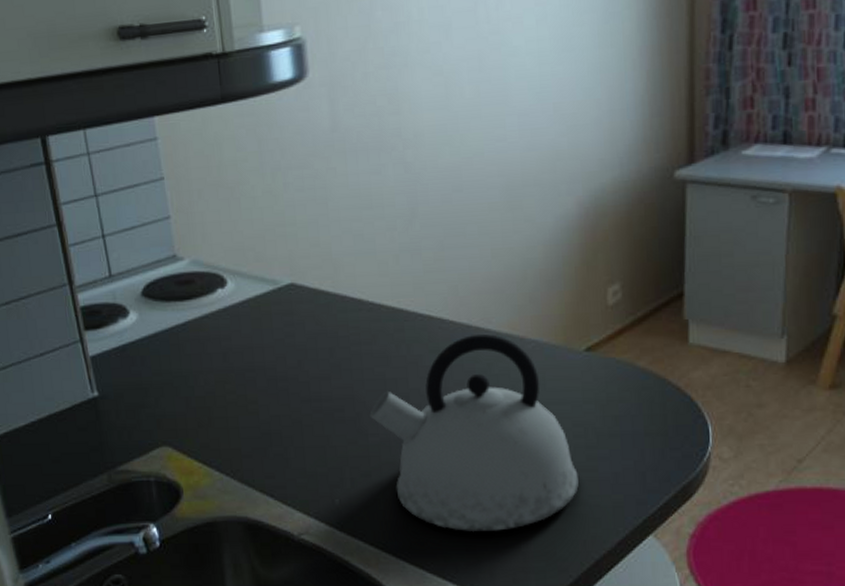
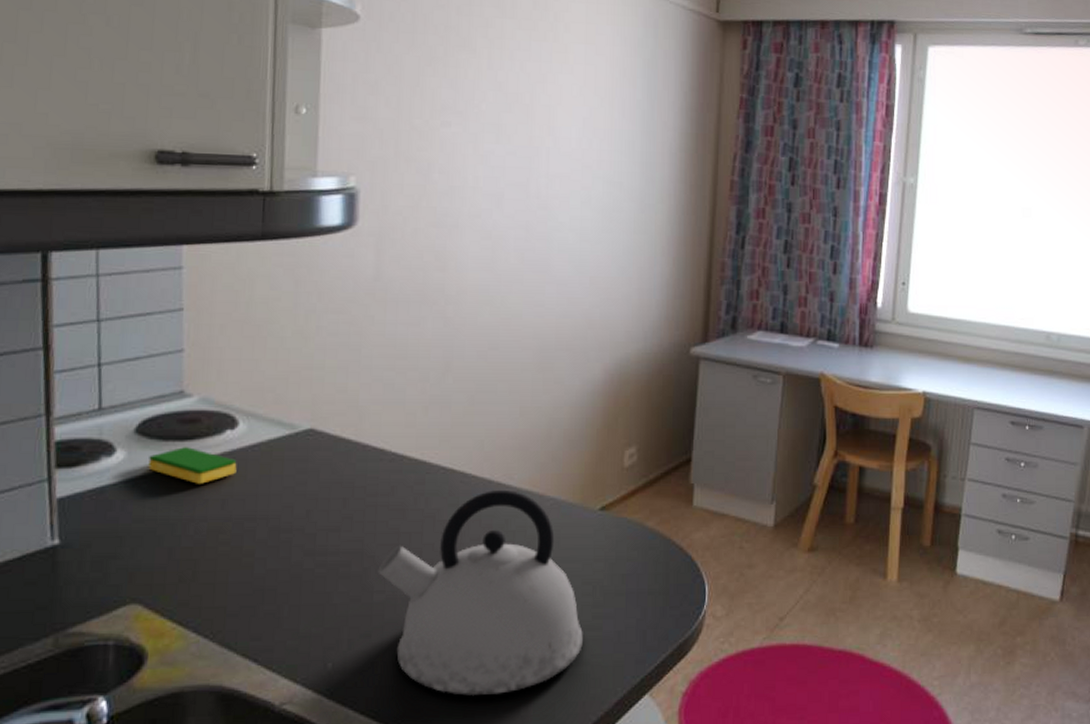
dish sponge: none [157,306,232,340] -> present [148,447,237,484]

